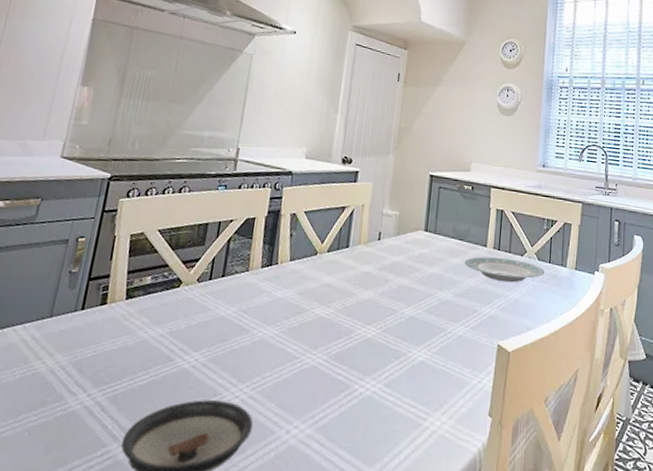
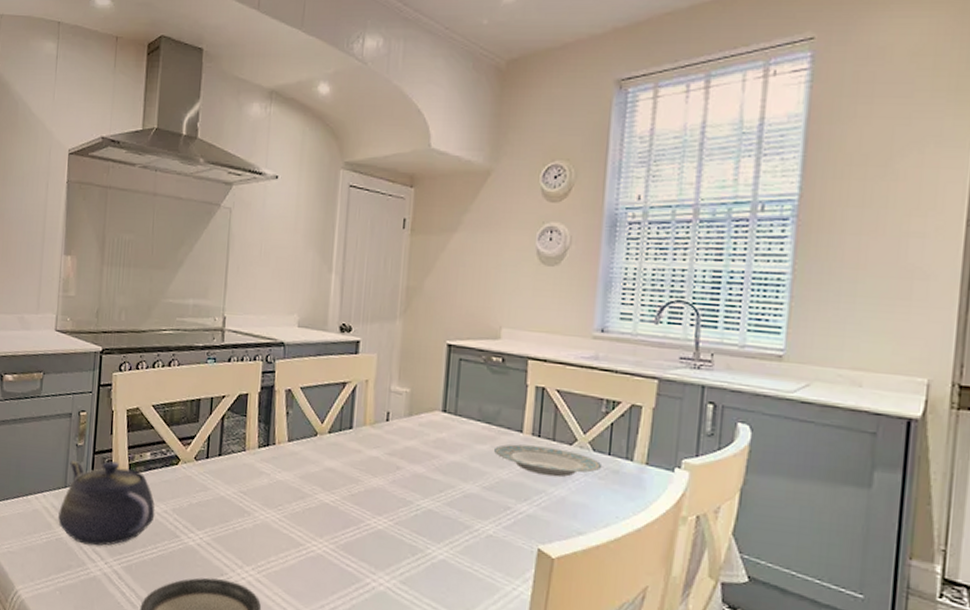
teapot: none [37,287,151,378] -> present [58,460,155,546]

